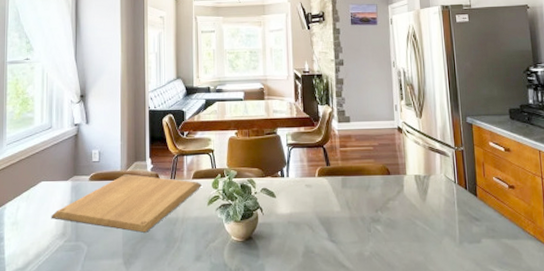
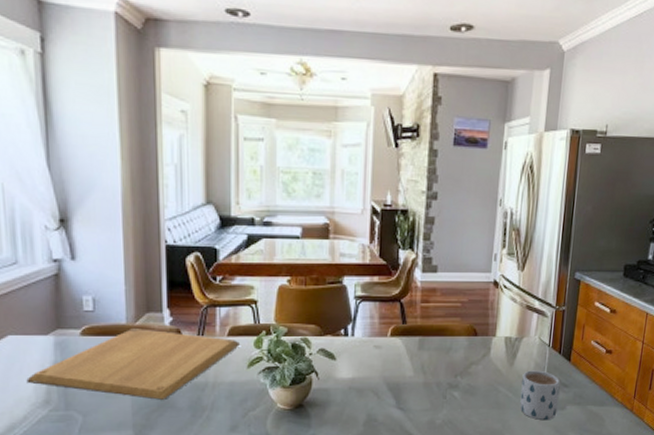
mug: none [435,205,474,254] -> present [519,370,561,421]

